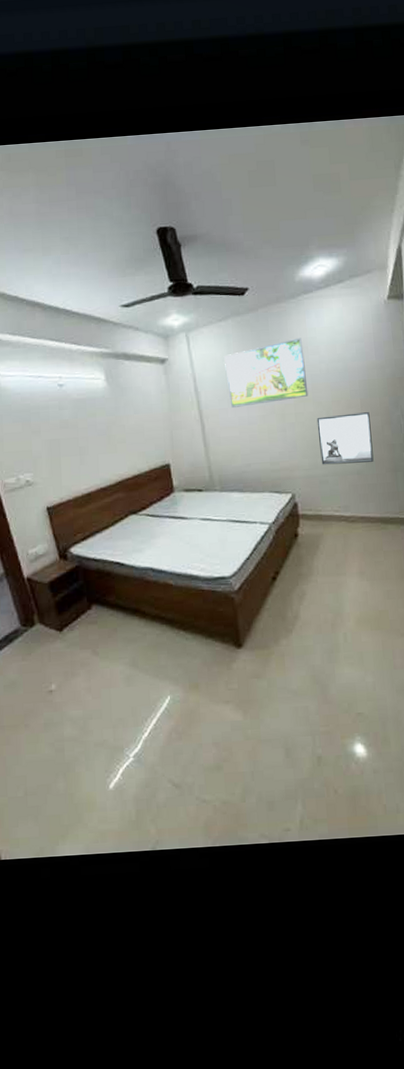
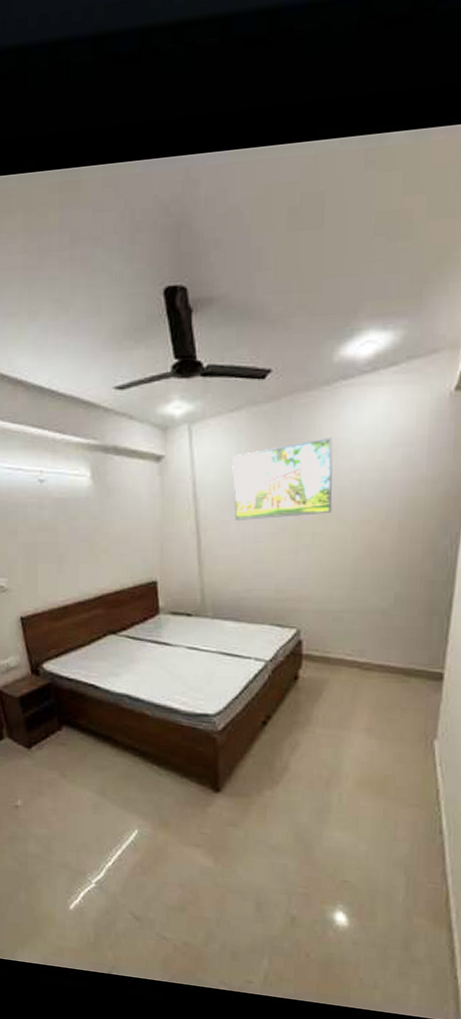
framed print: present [316,412,374,465] -> none [337,538,408,600]

